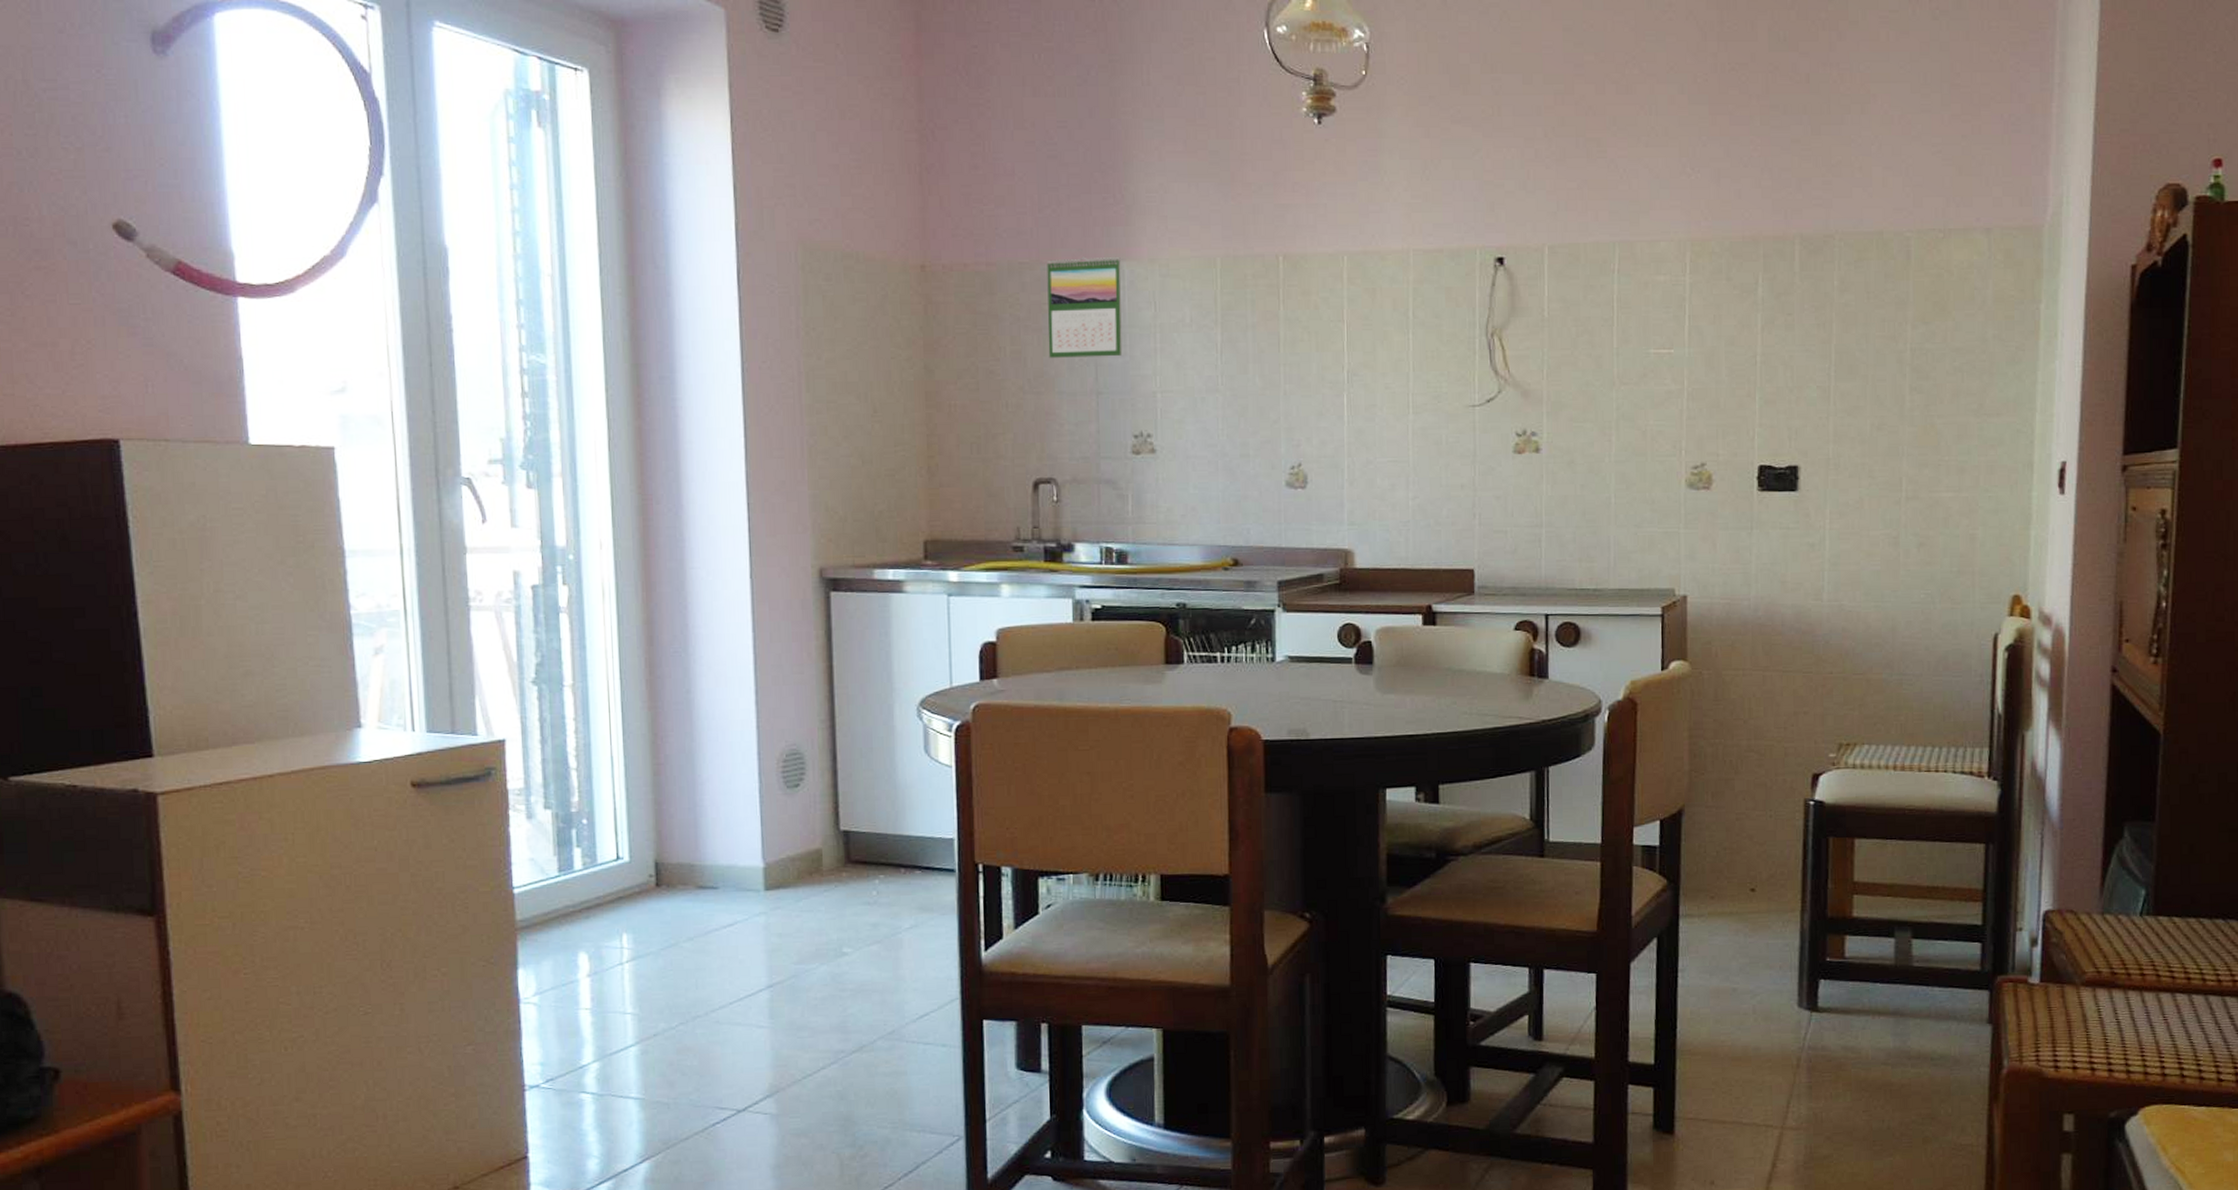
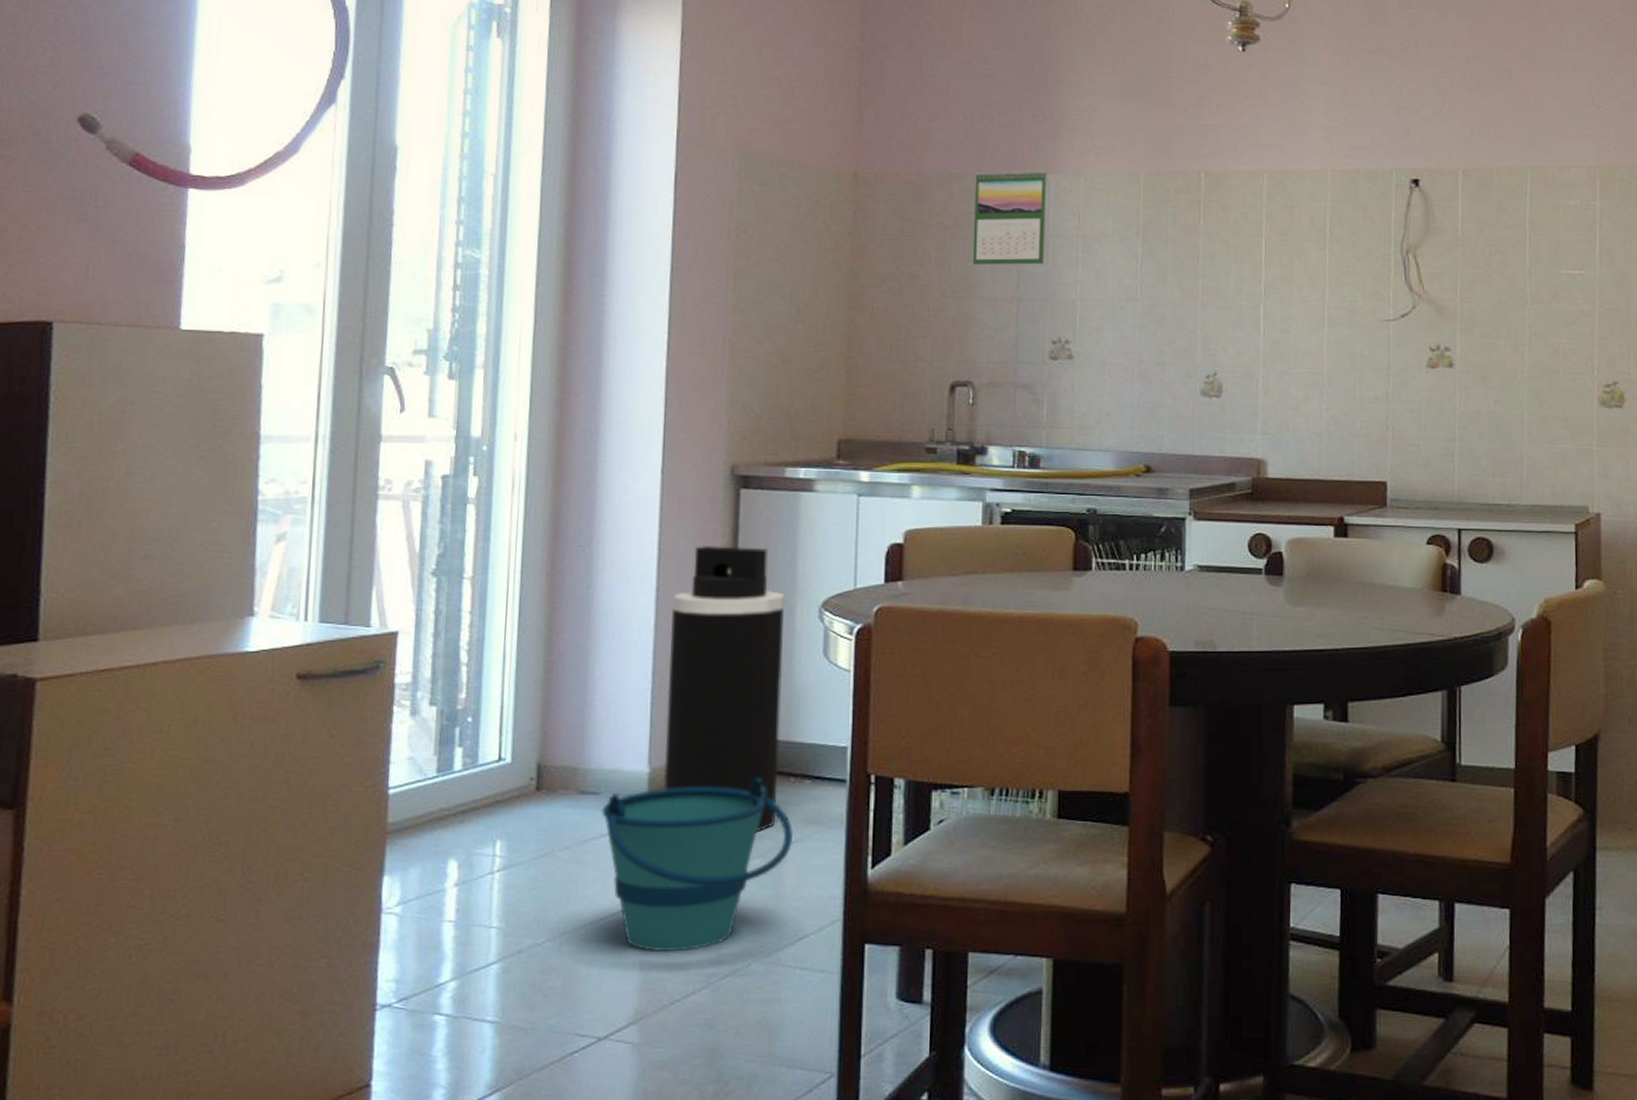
bucket: none [721,869,907,1033] -> present [602,777,793,953]
trash can: none [772,648,890,920] -> present [663,546,784,831]

